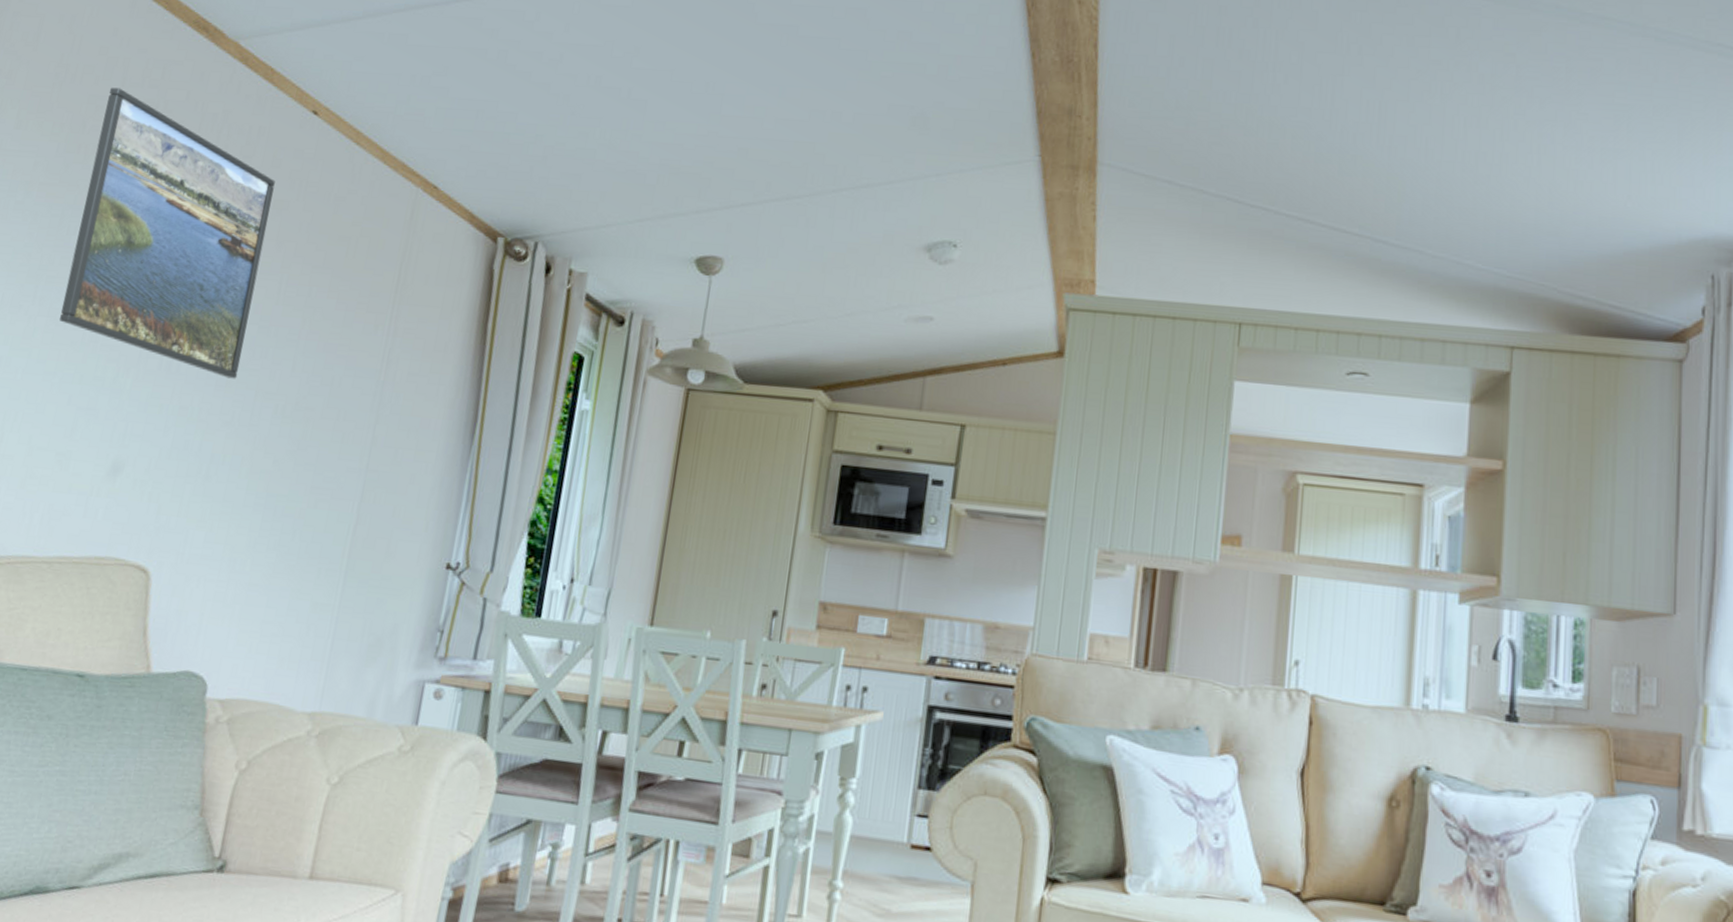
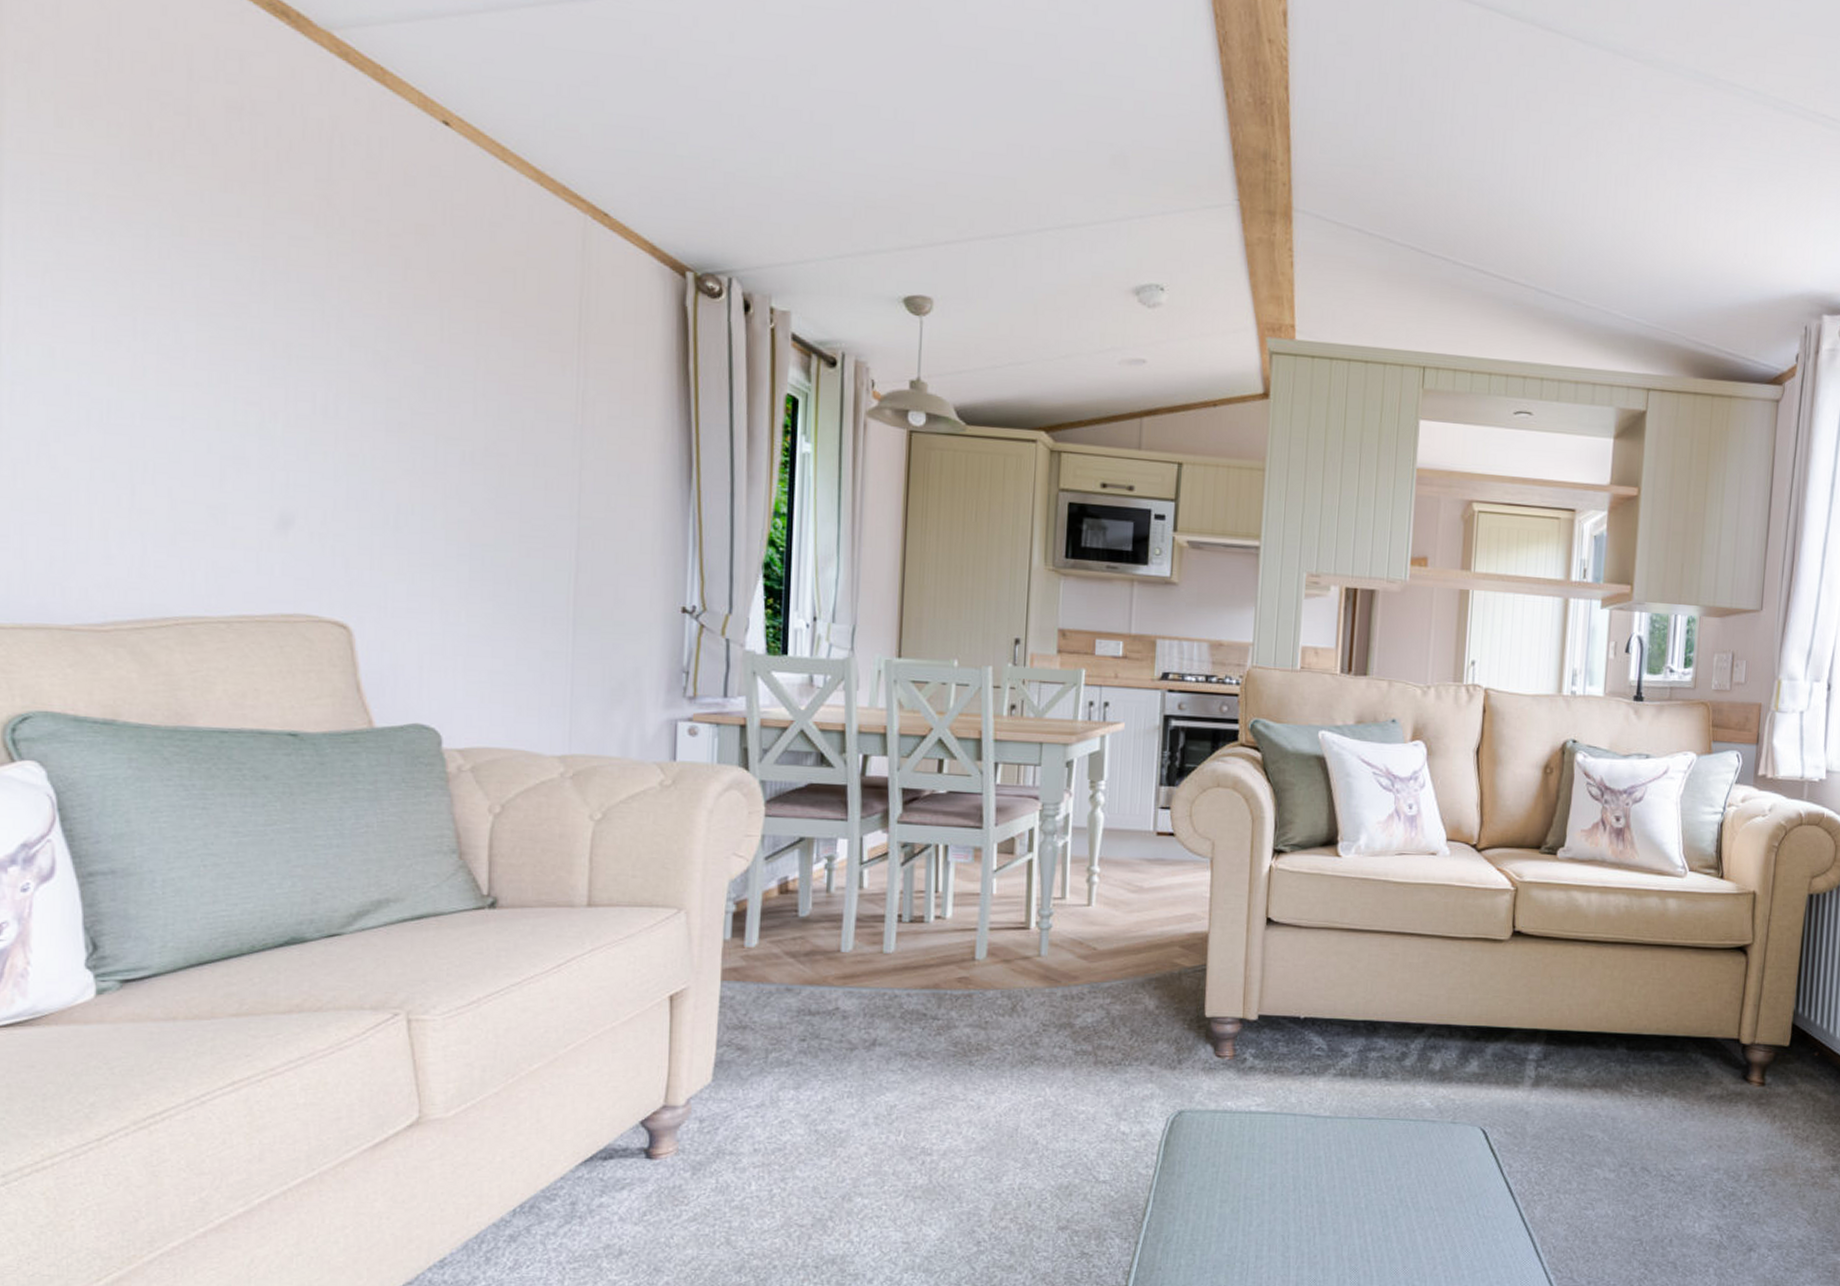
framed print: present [59,87,275,379] -> none [173,80,413,424]

